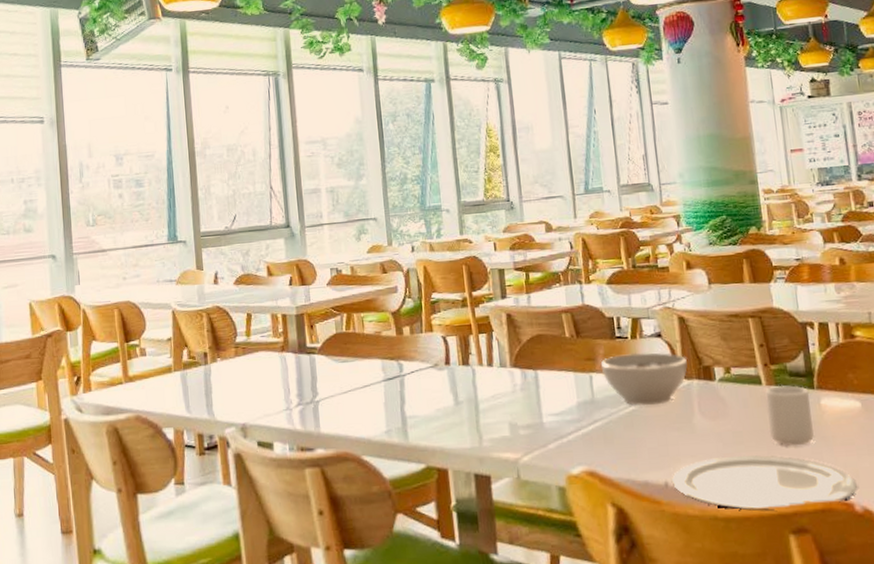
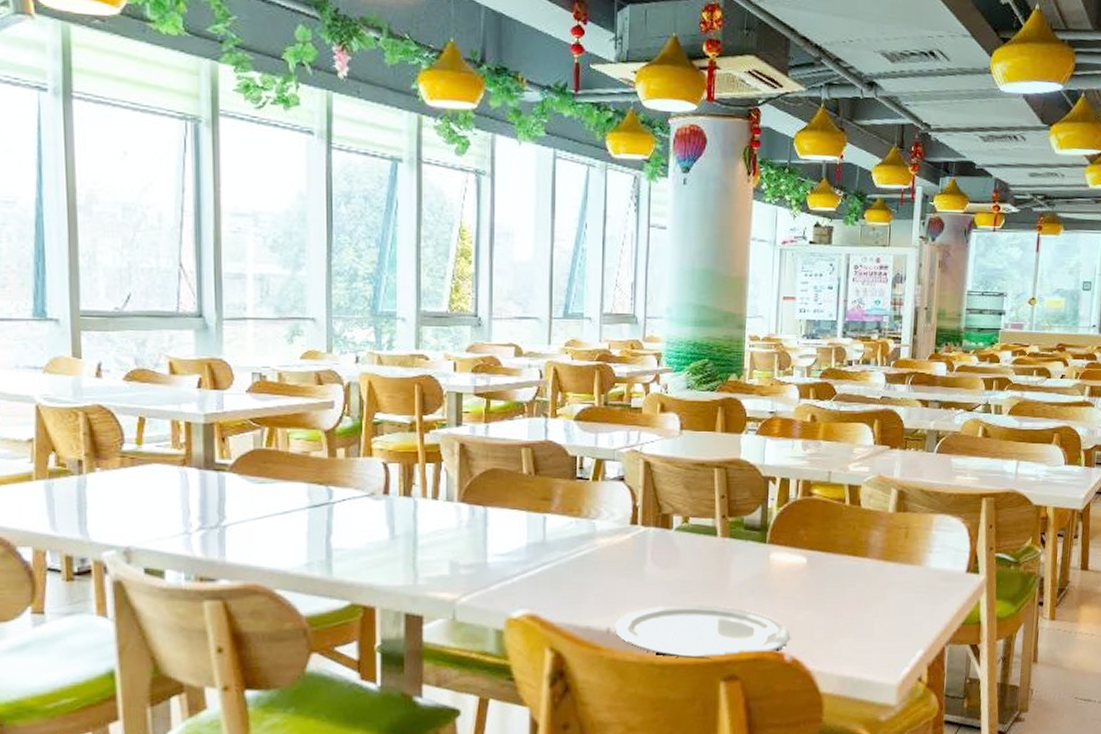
soup bowl: present [600,352,688,405] -> none [556,495,647,550]
cup: present [765,385,815,445] -> none [716,537,761,597]

